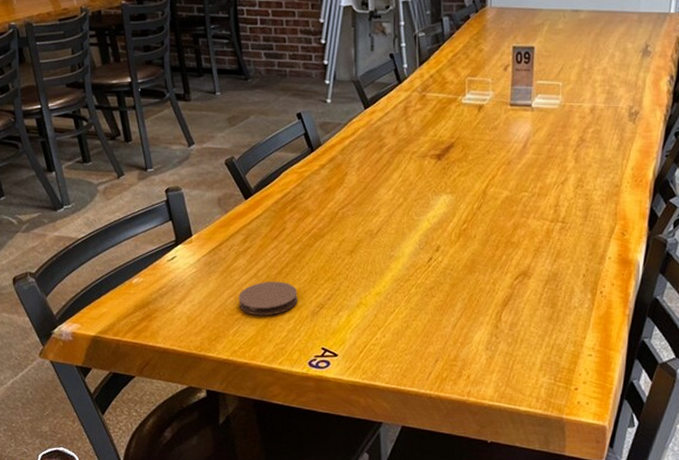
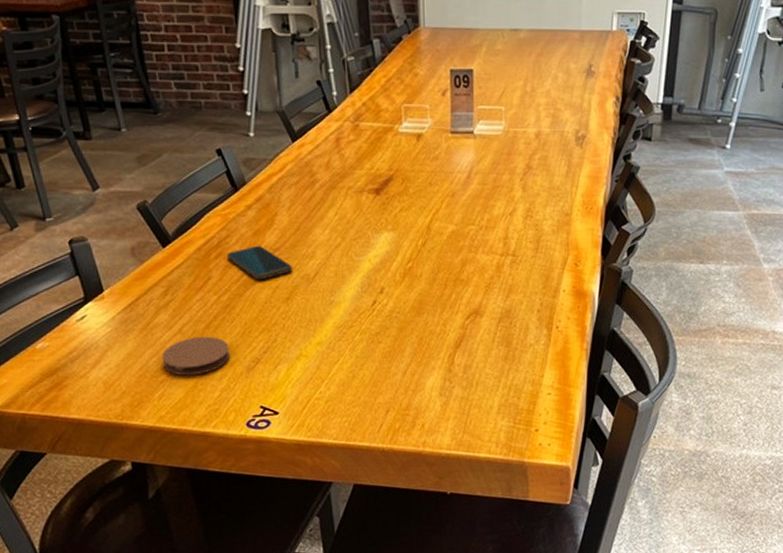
smartphone: none [300,201,358,233] -> present [226,245,292,281]

